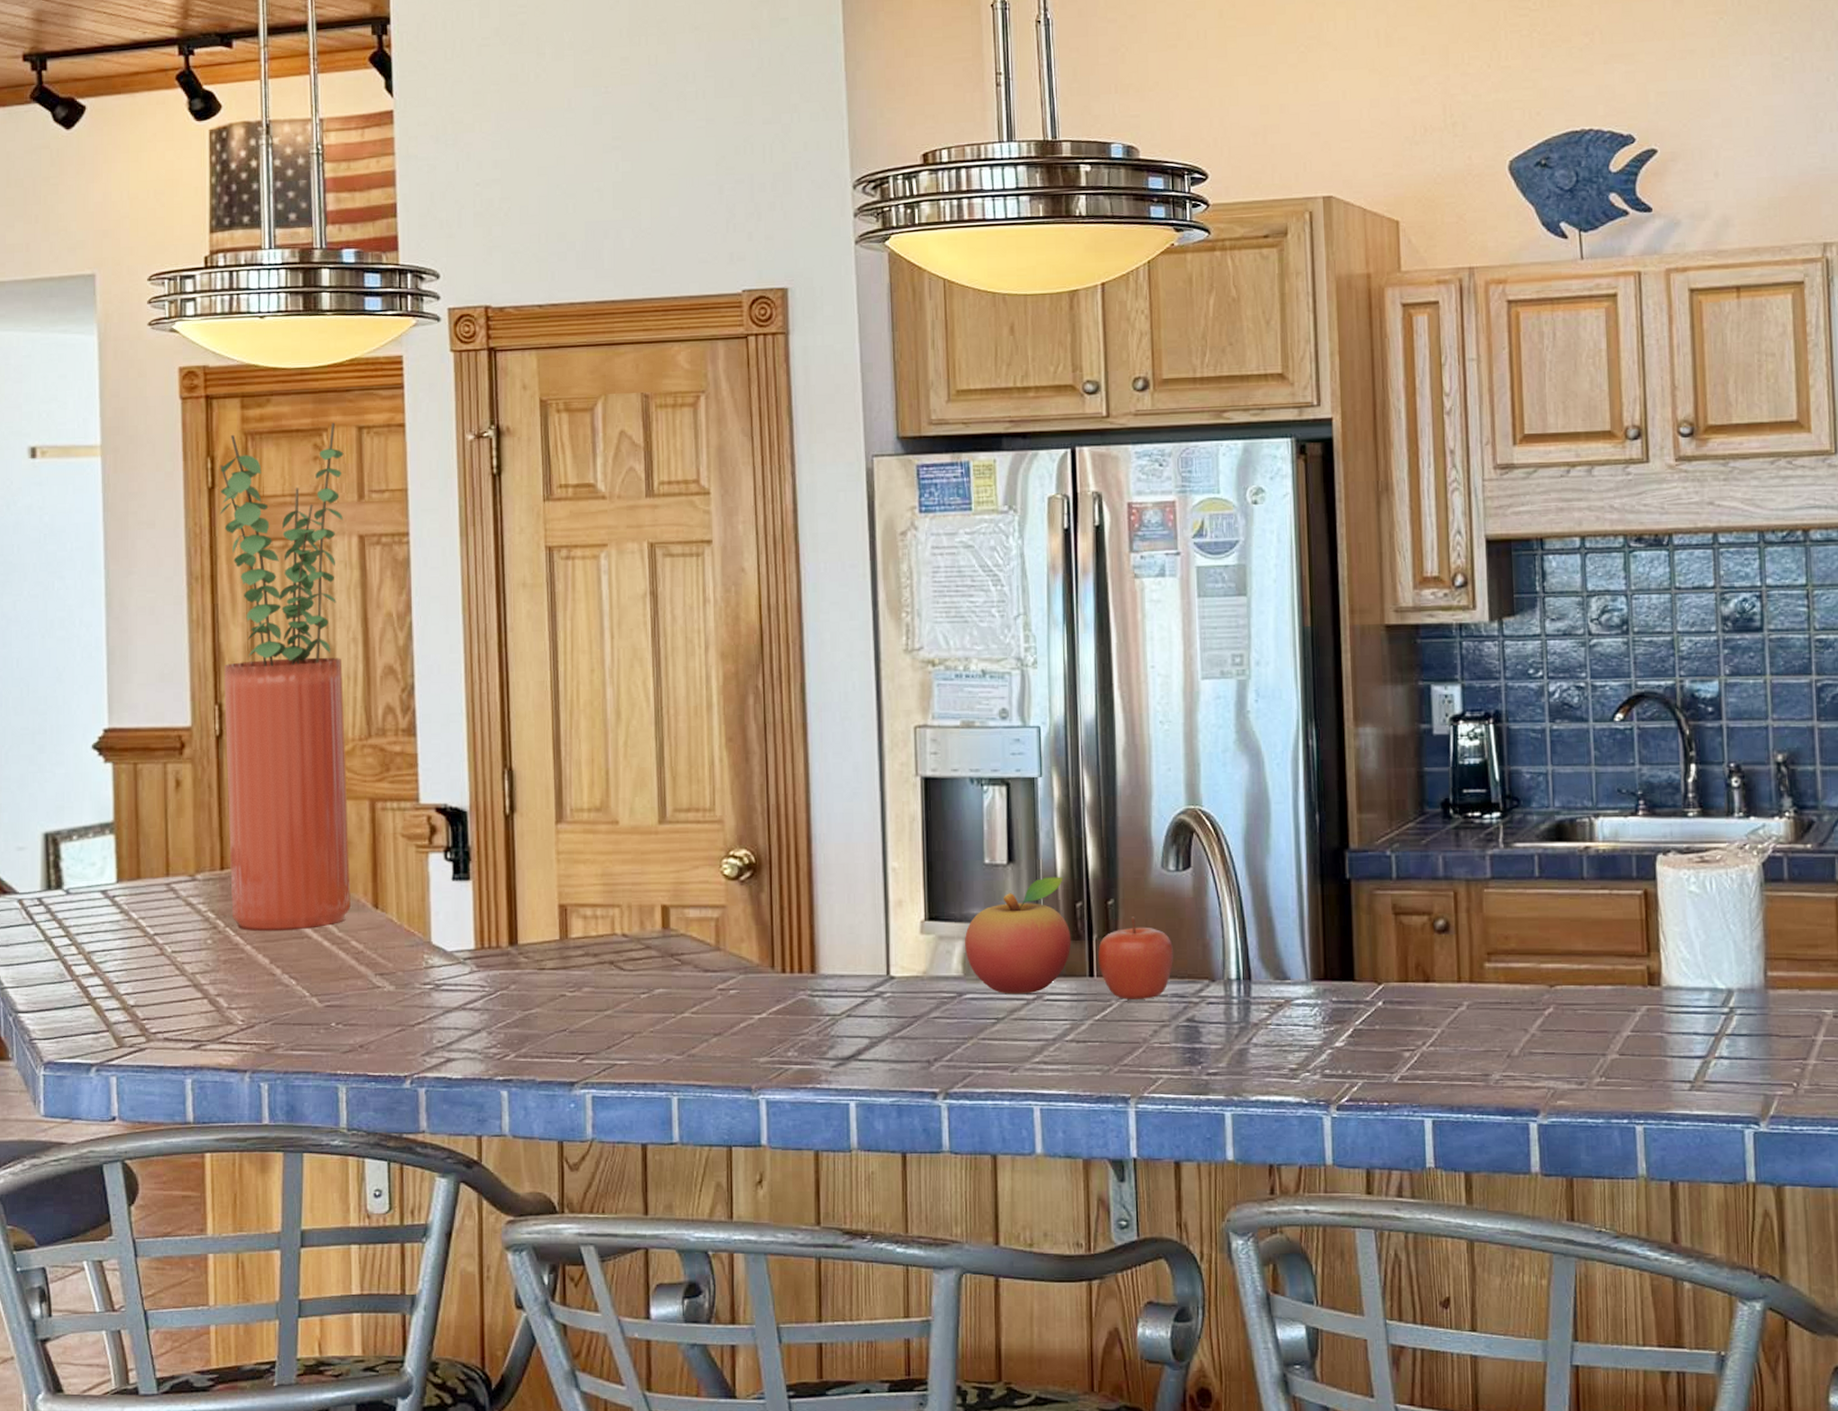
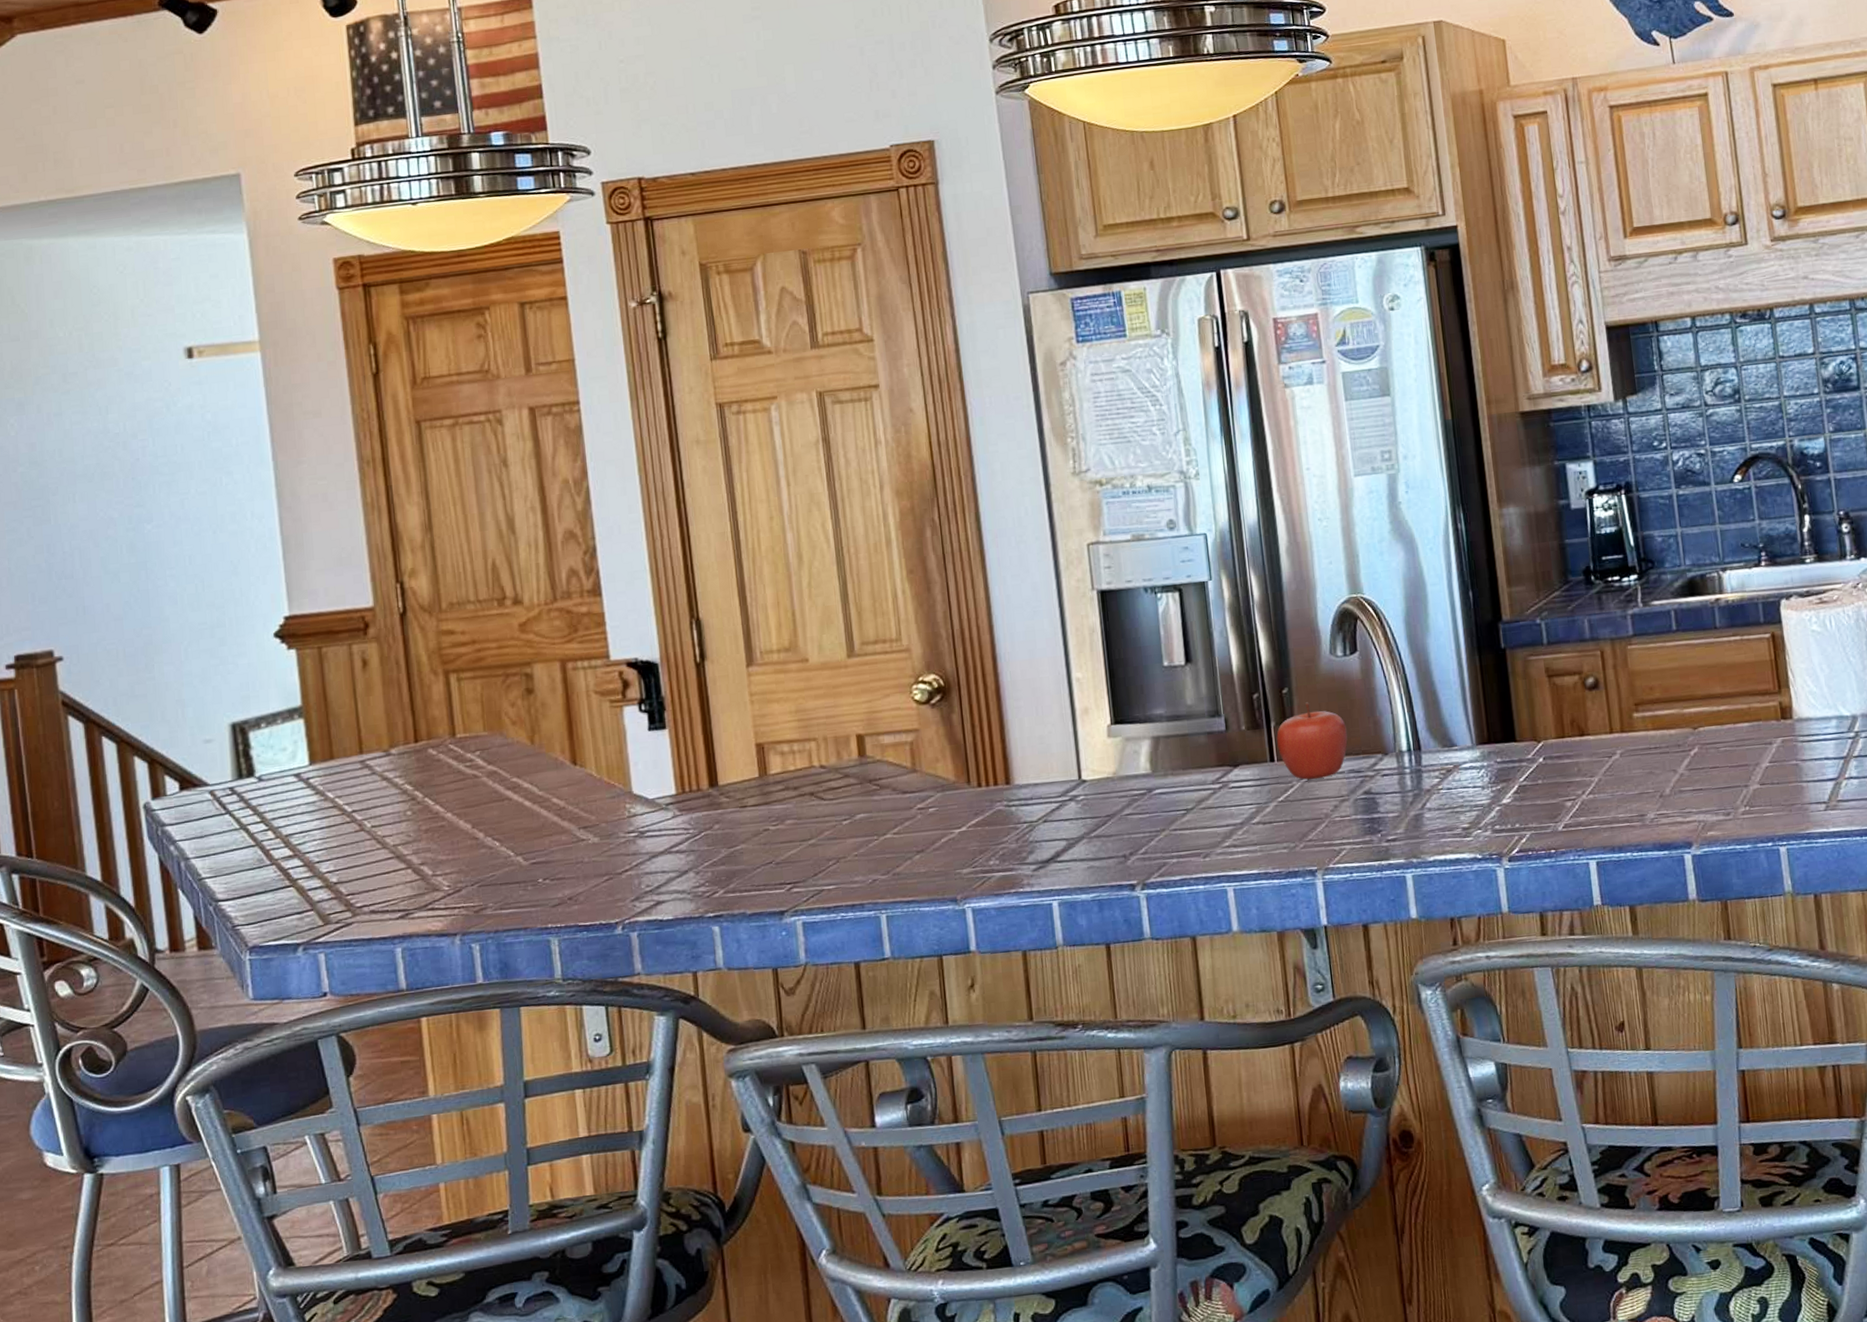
vase: present [220,422,351,932] -> none [383,300,549,799]
fruit: present [965,877,1072,995] -> none [1150,671,1251,786]

